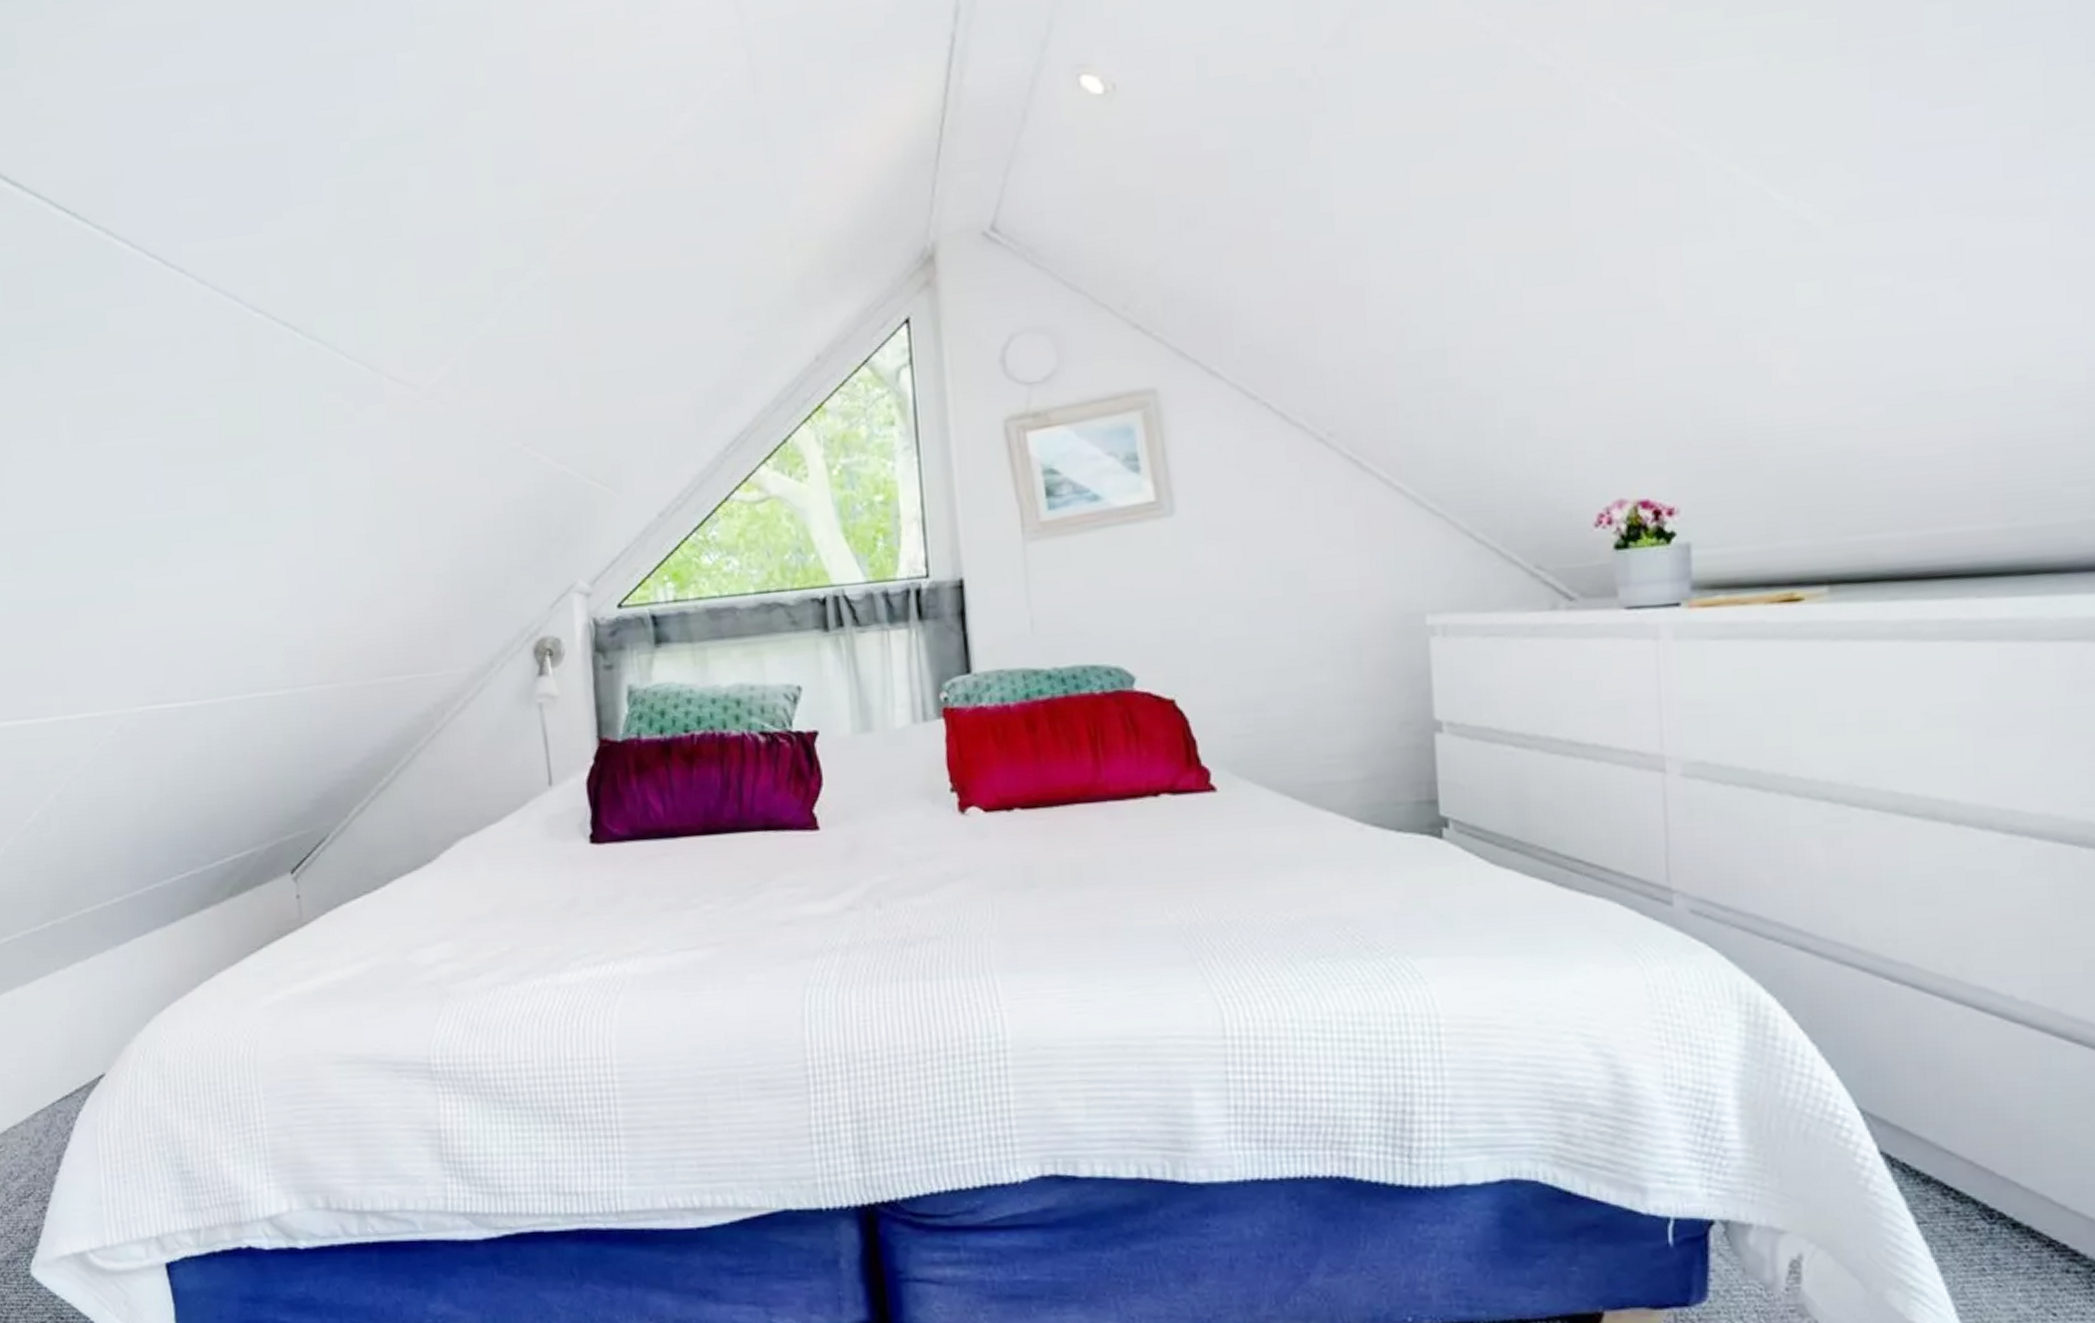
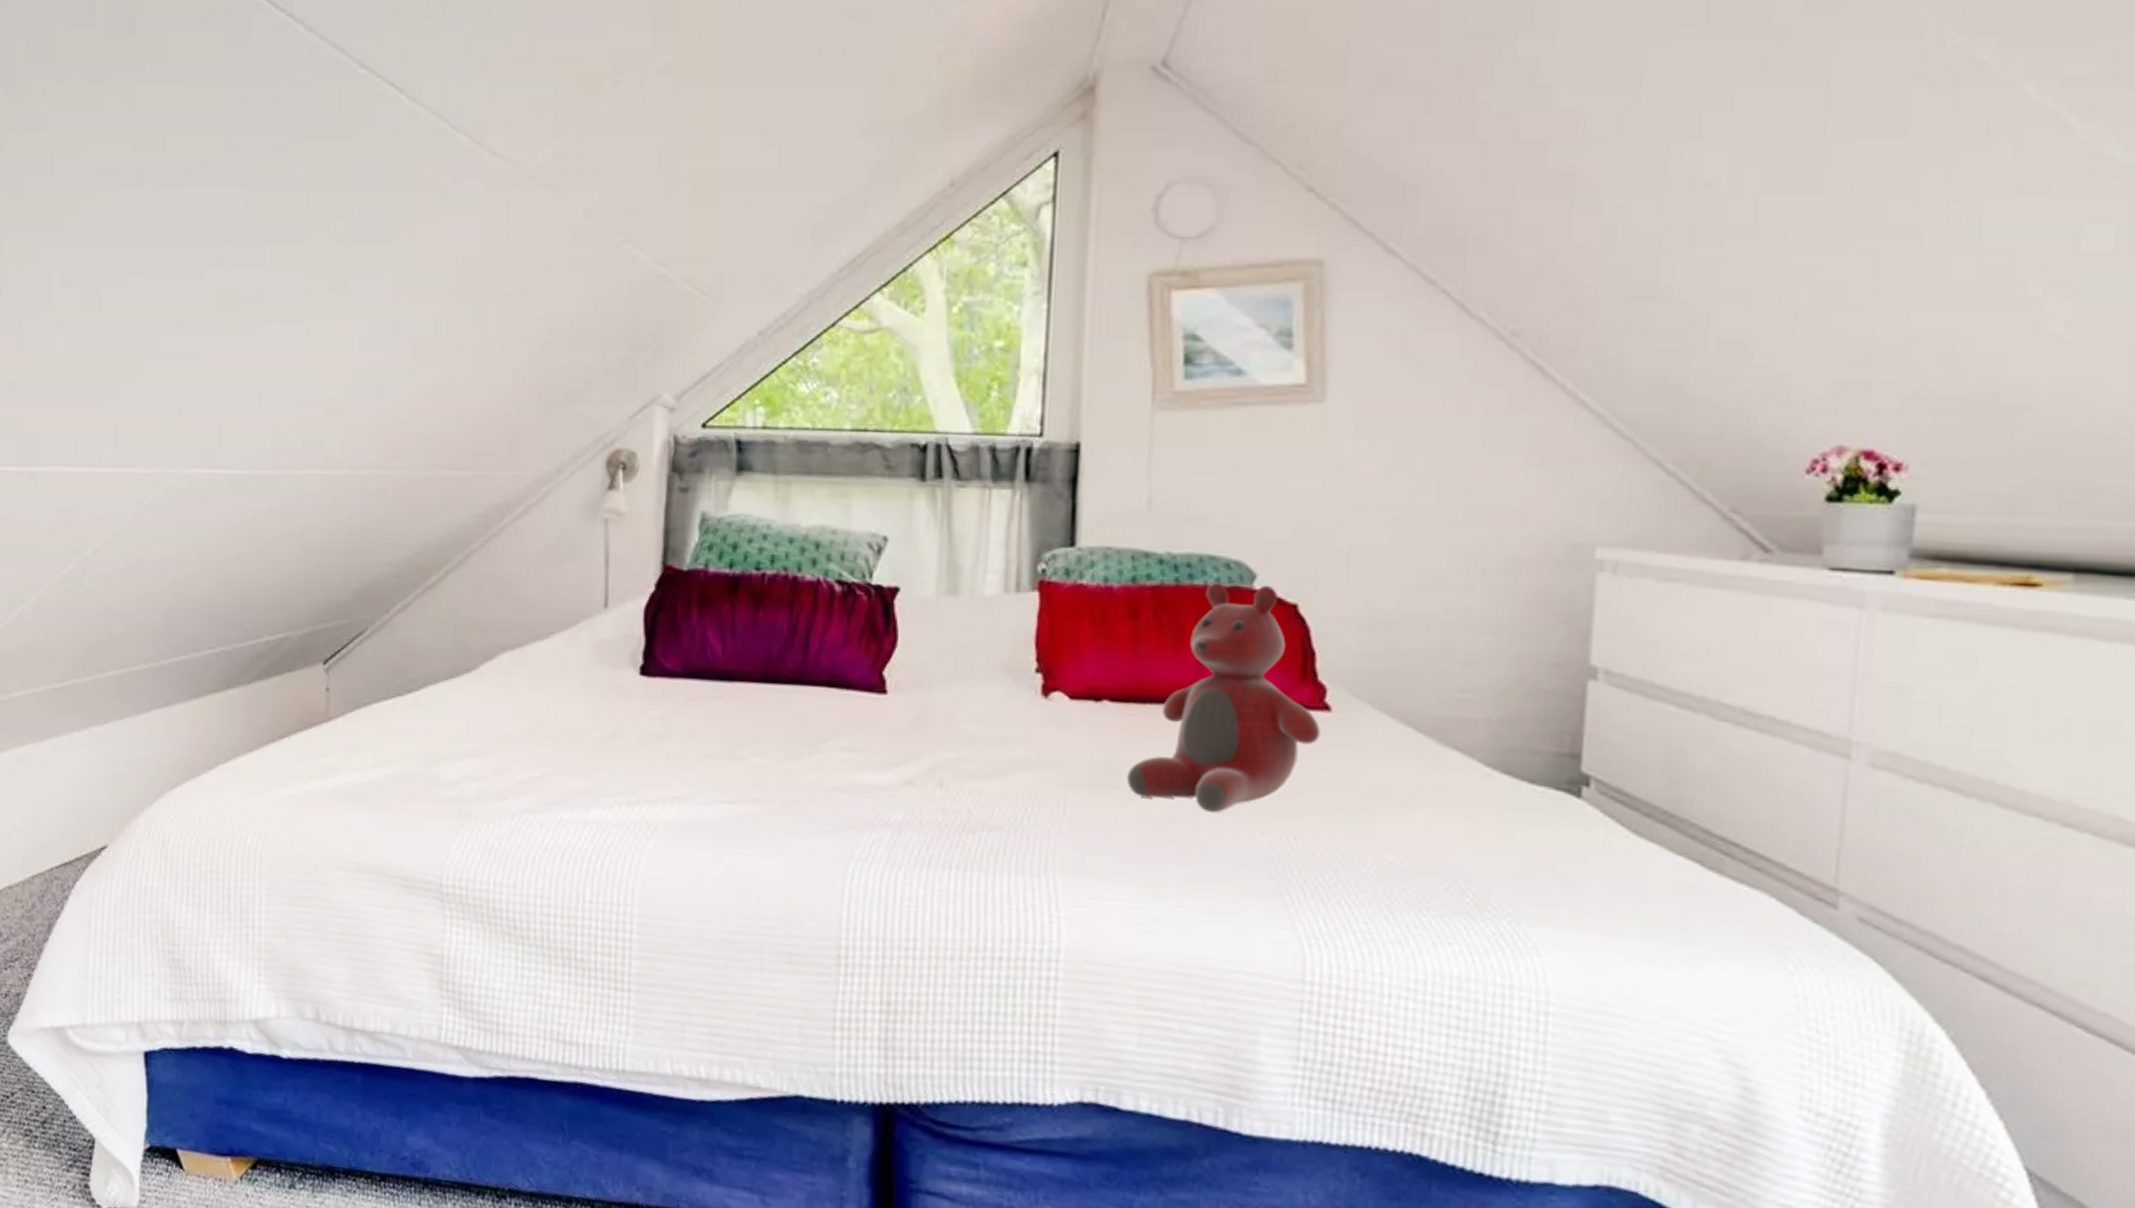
teddy bear: none [1045,685,1210,898] -> present [1127,582,1321,814]

